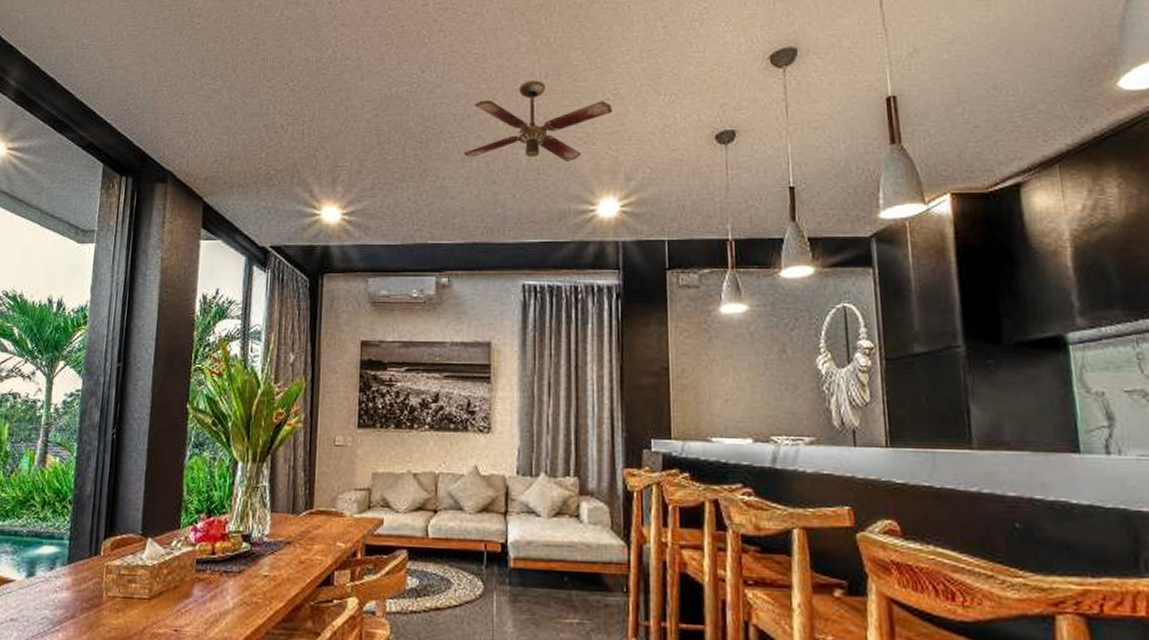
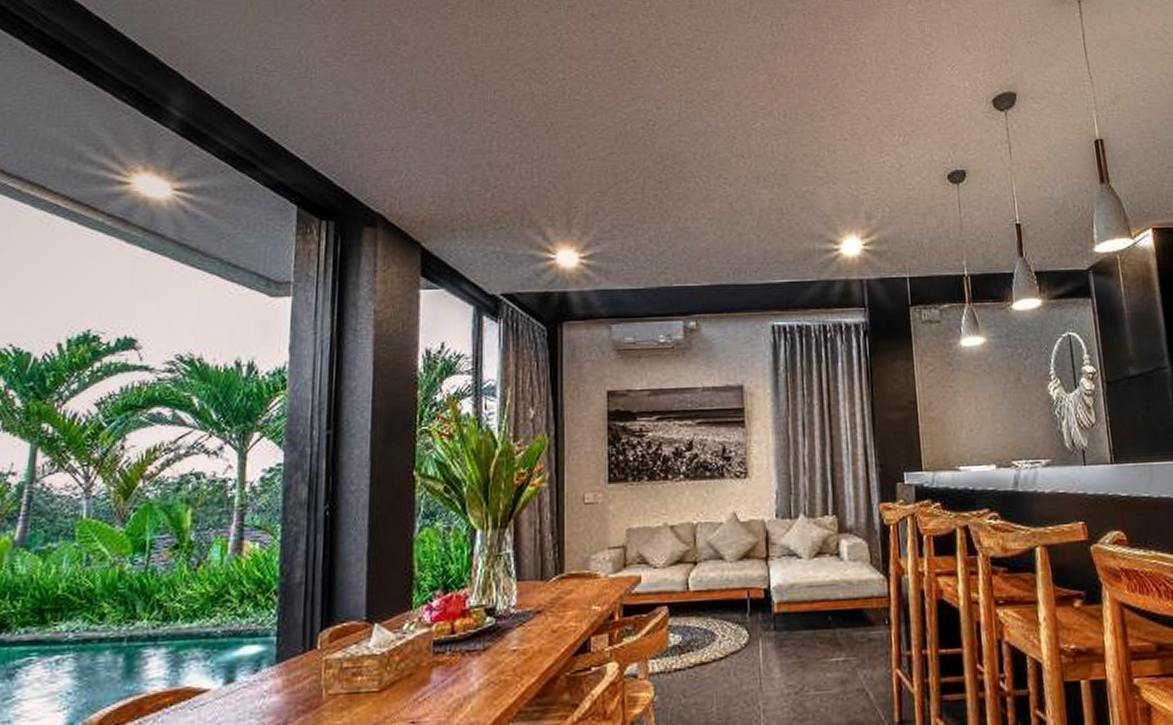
ceiling fan: present [464,80,612,163] -> none [705,120,850,202]

